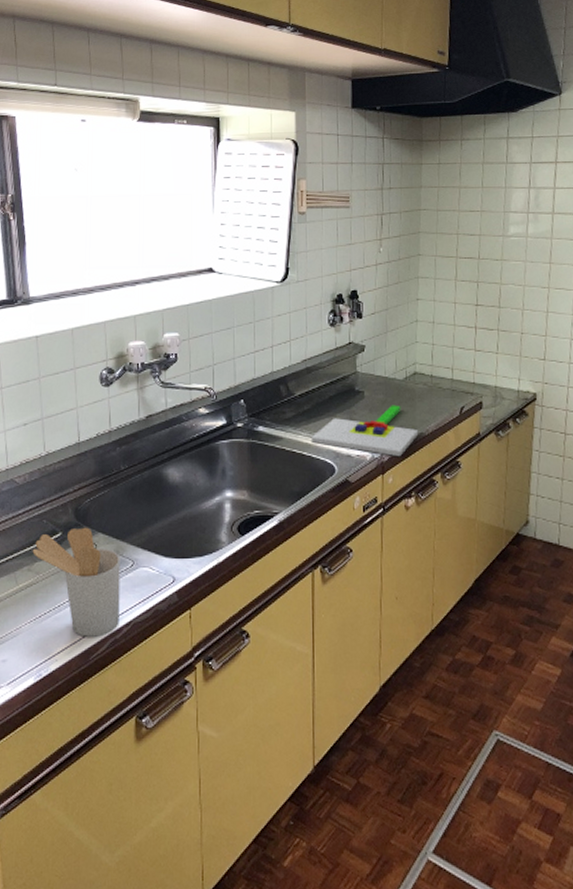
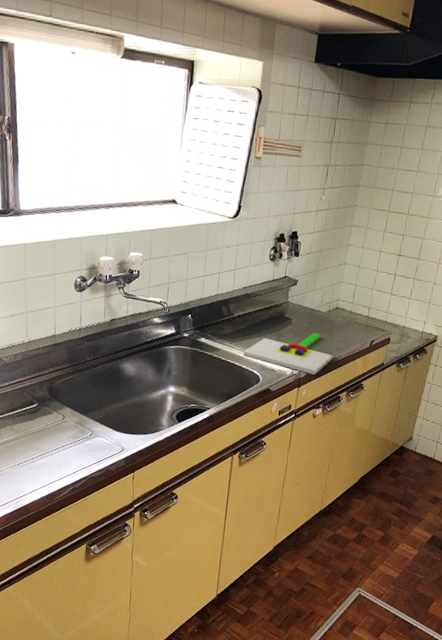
utensil holder: present [32,527,121,637] -> none [14,401,83,484]

